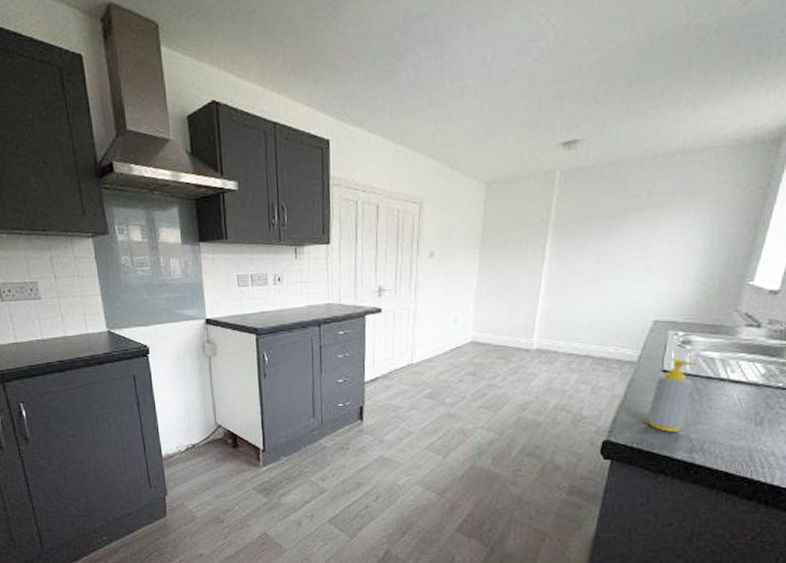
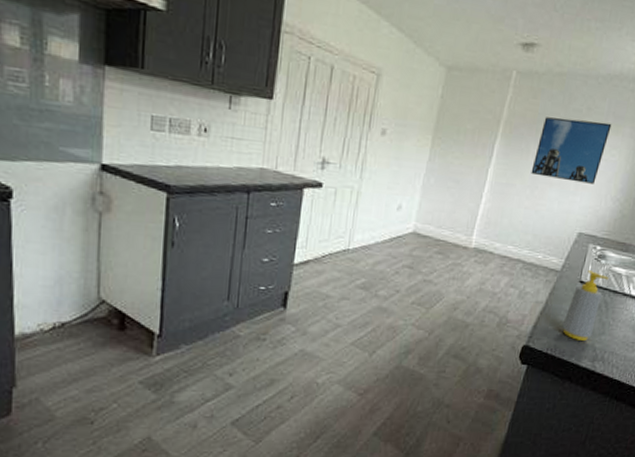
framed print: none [589,202,680,270] -> present [531,117,612,184]

